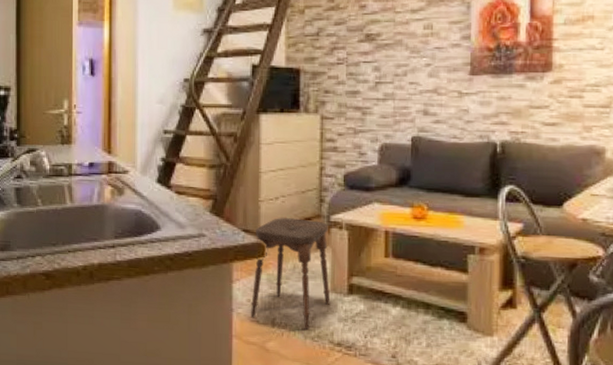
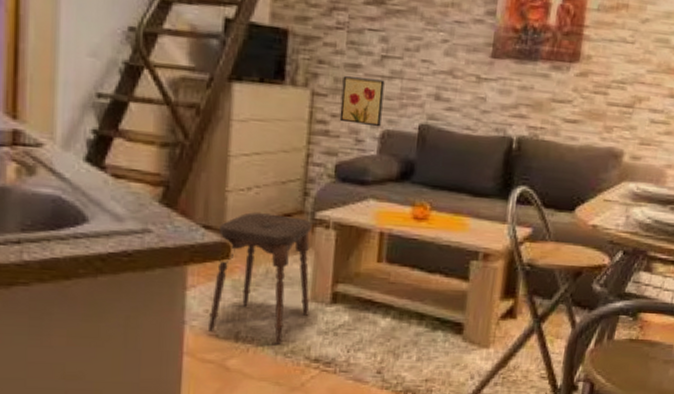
wall art: none [345,102,380,142] -> present [339,76,385,127]

